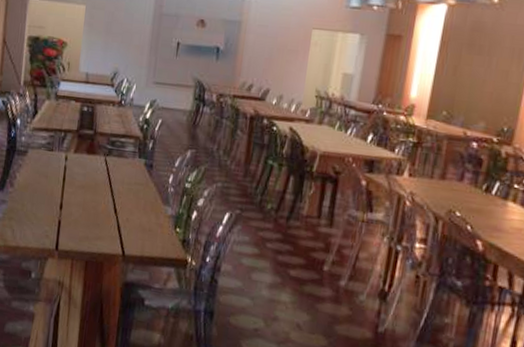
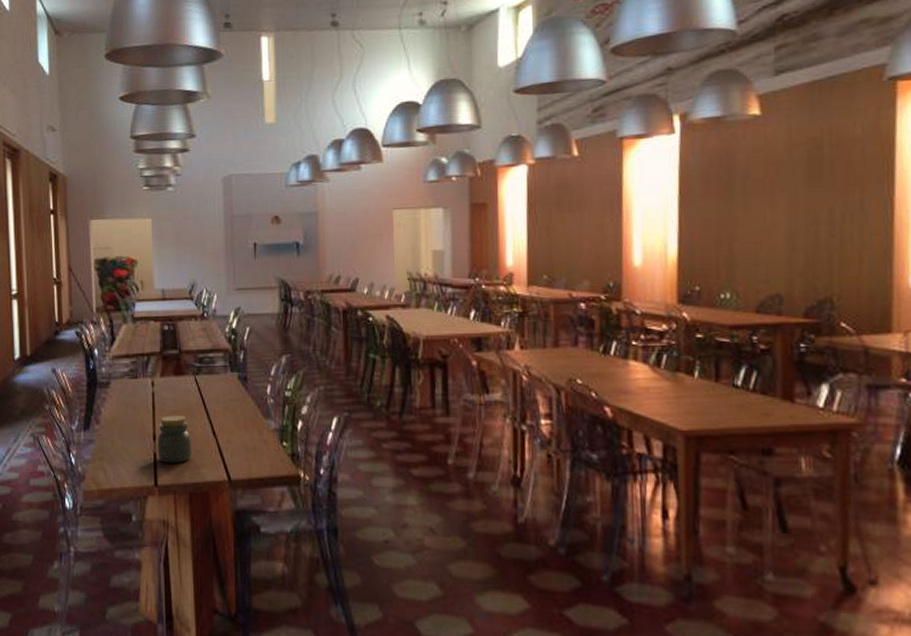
jar: none [62,188,94,233] -> present [157,415,192,463]

